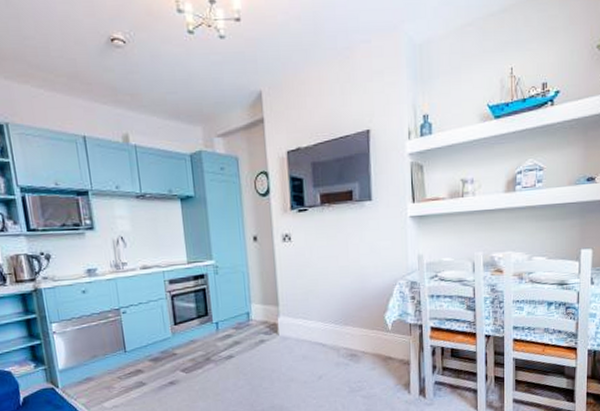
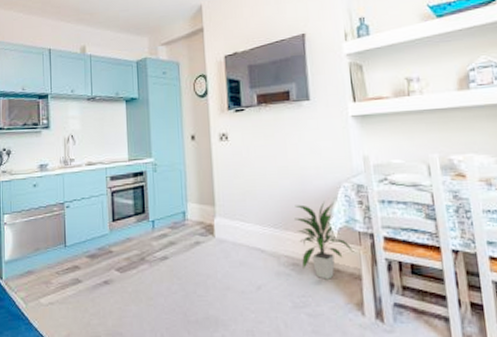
indoor plant: none [353,297,405,367] -> present [294,201,355,280]

